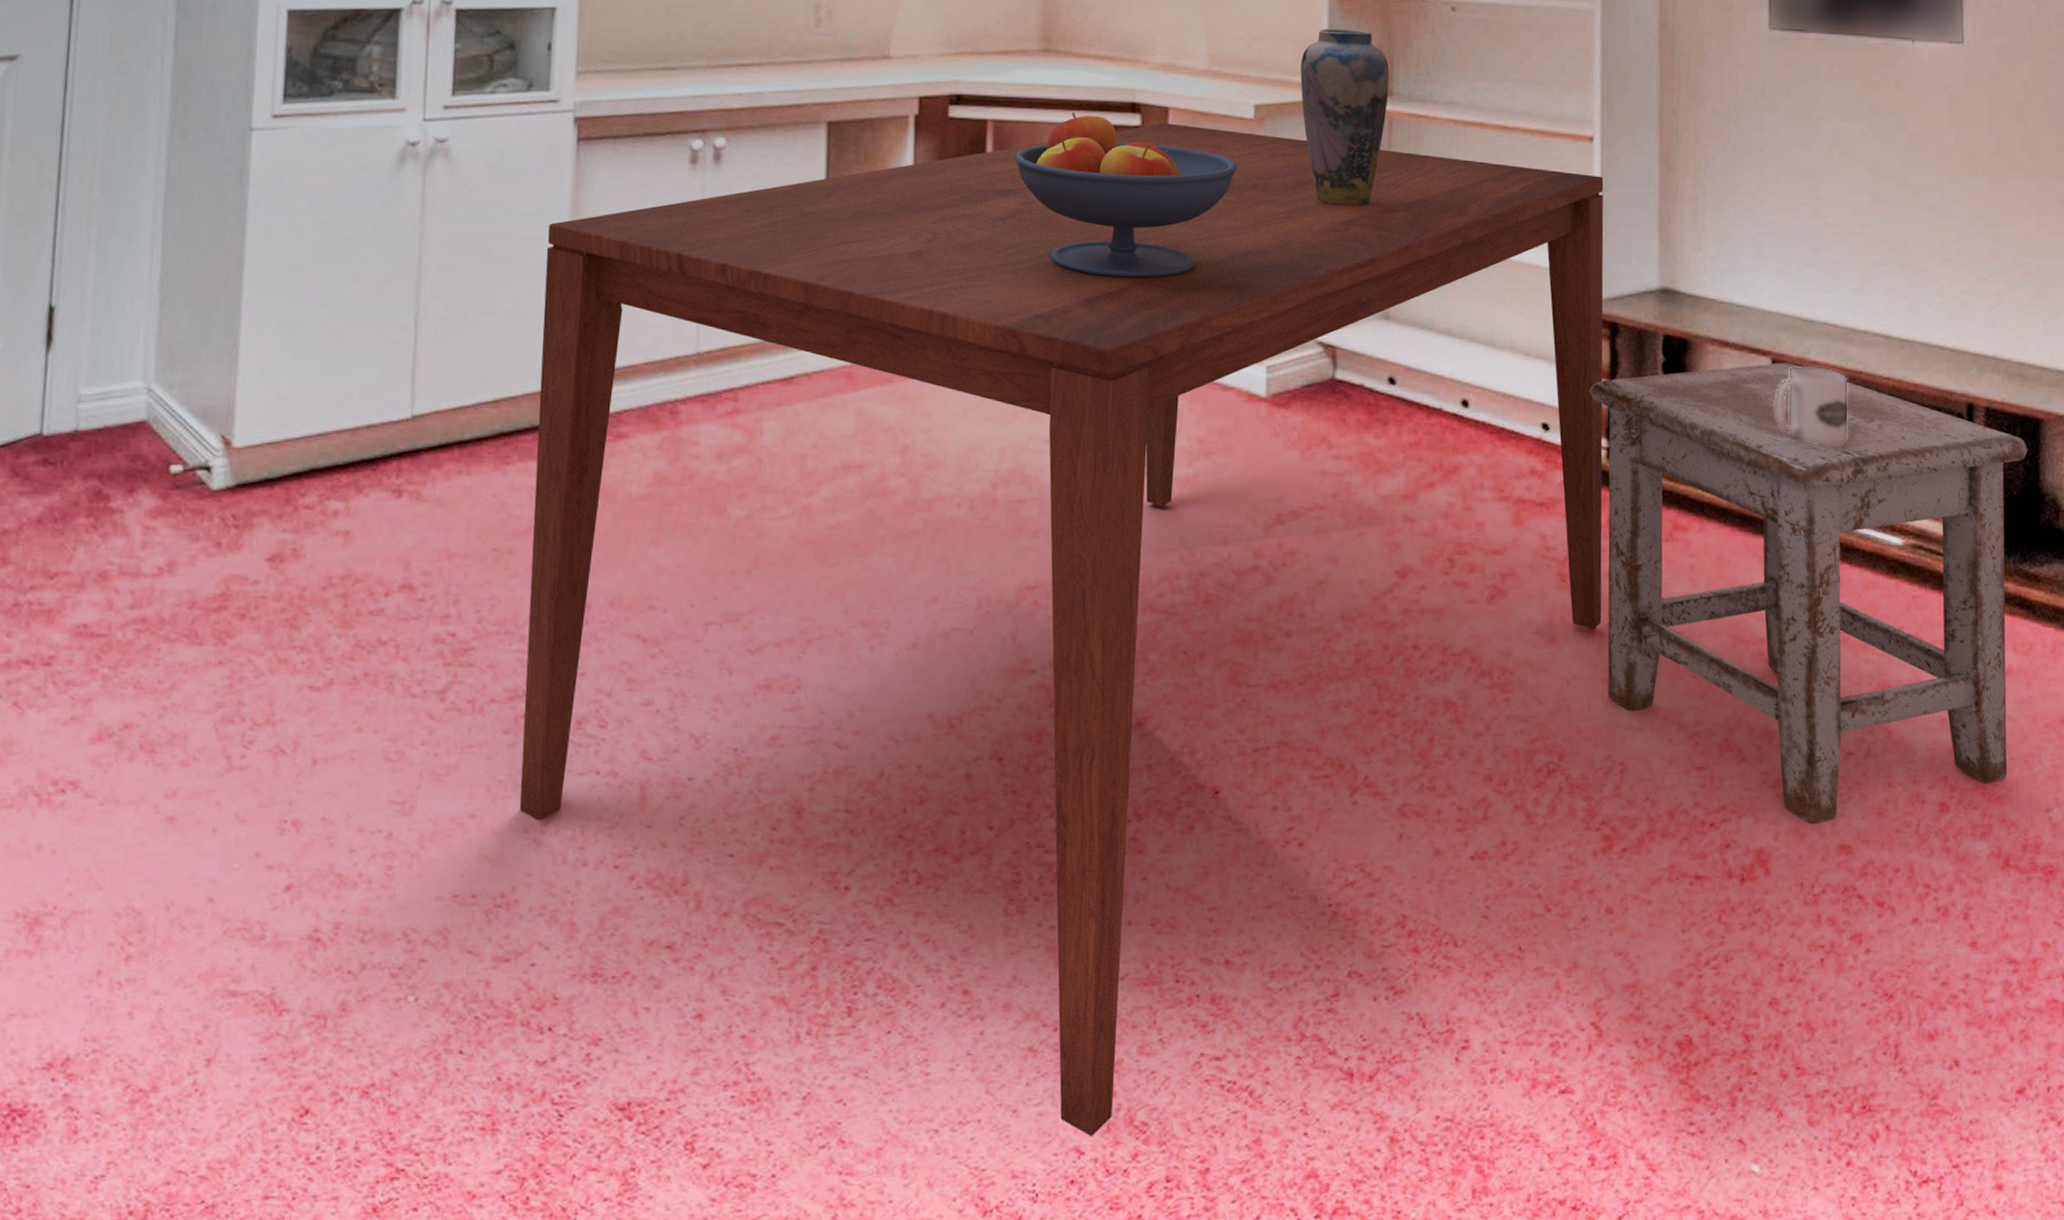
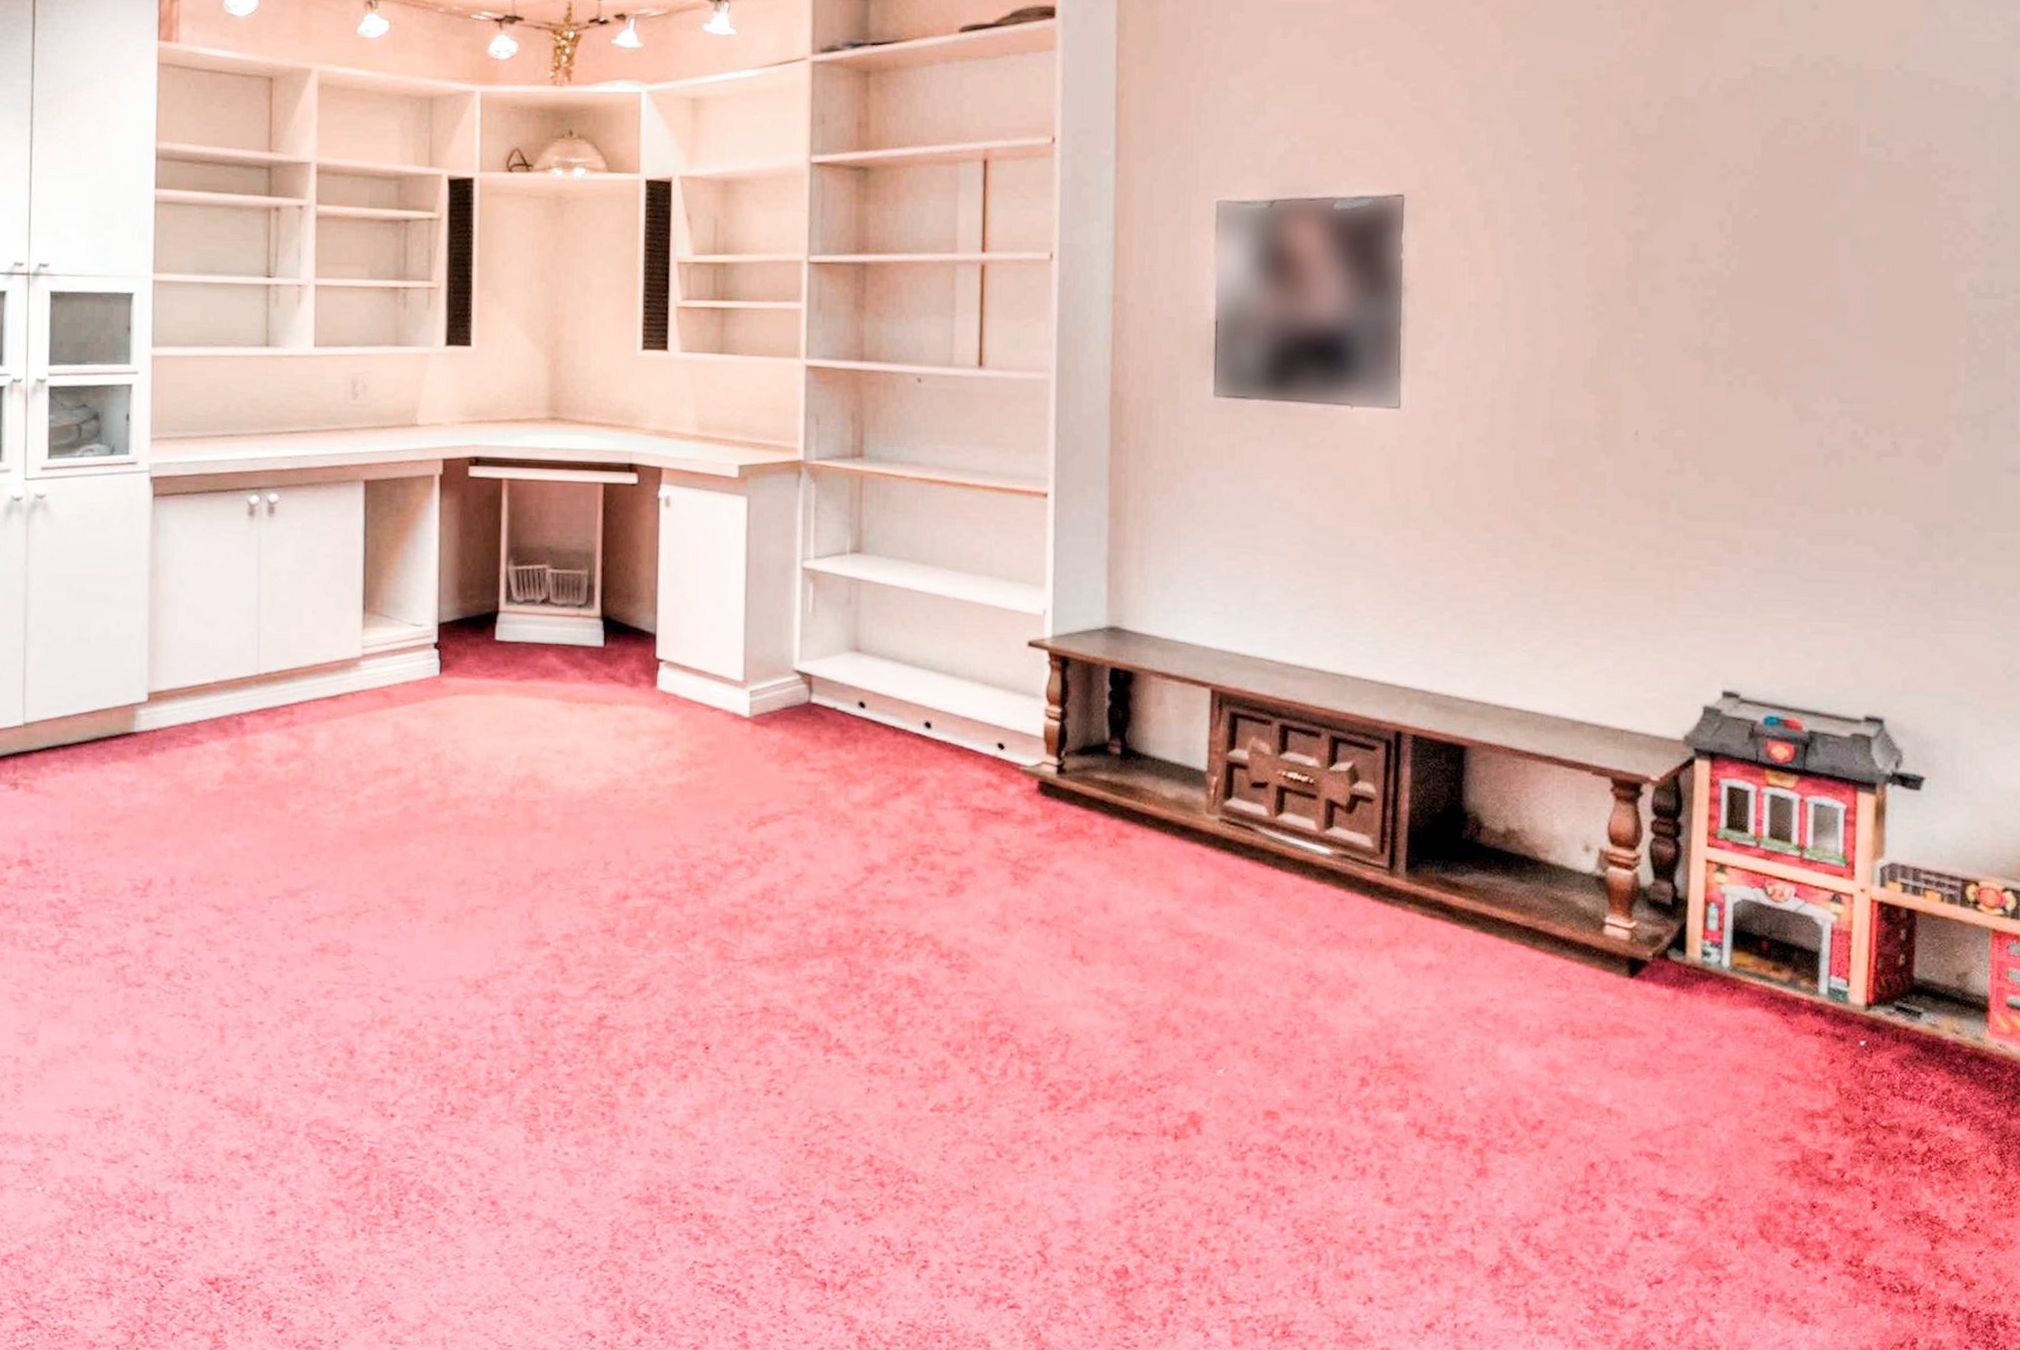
dining table: present [519,123,1604,1137] -> none [121,481,1057,1324]
fruit bowl: present [1014,112,1237,278] -> none [526,471,723,615]
vase: present [1300,28,1389,206] -> none [779,398,860,553]
stool: present [1589,362,2028,824] -> none [1041,693,1452,1092]
mug: present [1775,365,1848,445] -> none [1213,695,1283,766]

